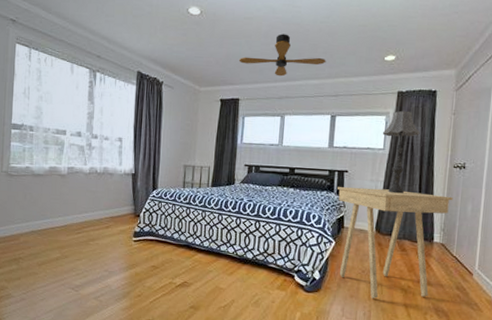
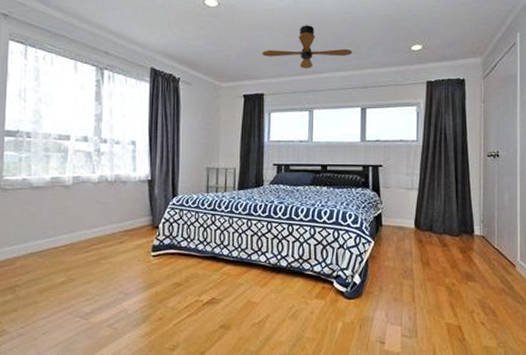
side table: present [338,186,453,299] -> none [373,182,490,300]
table lamp: present [383,110,420,194] -> none [415,100,452,186]

